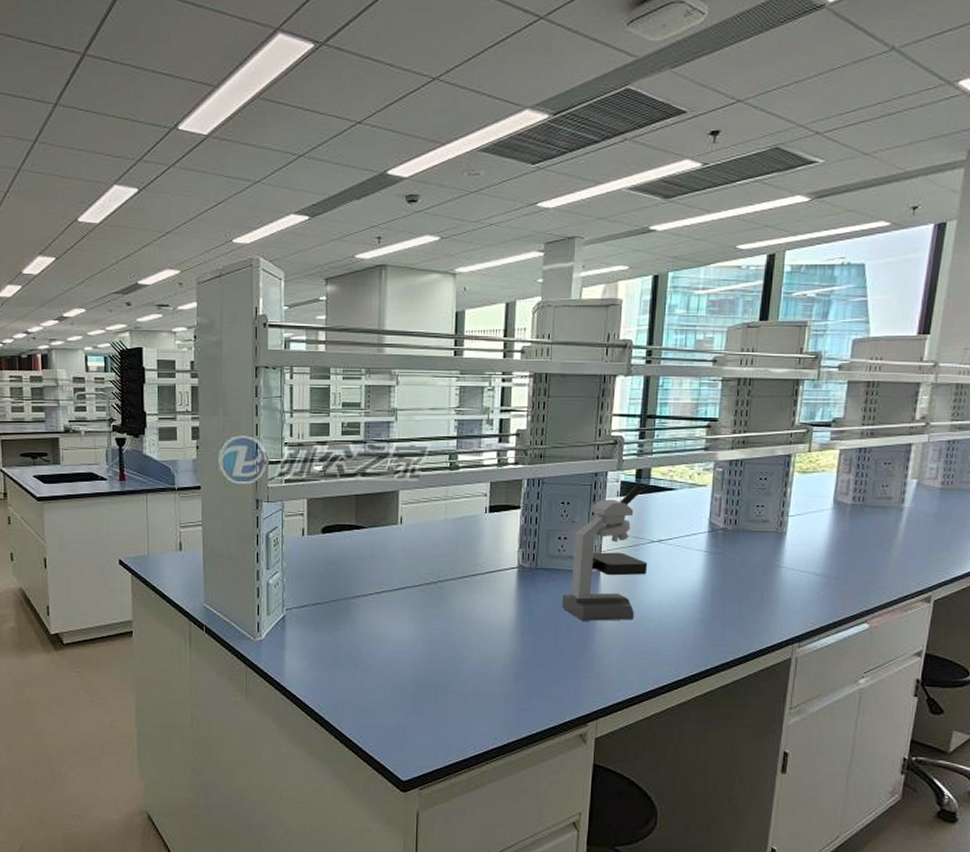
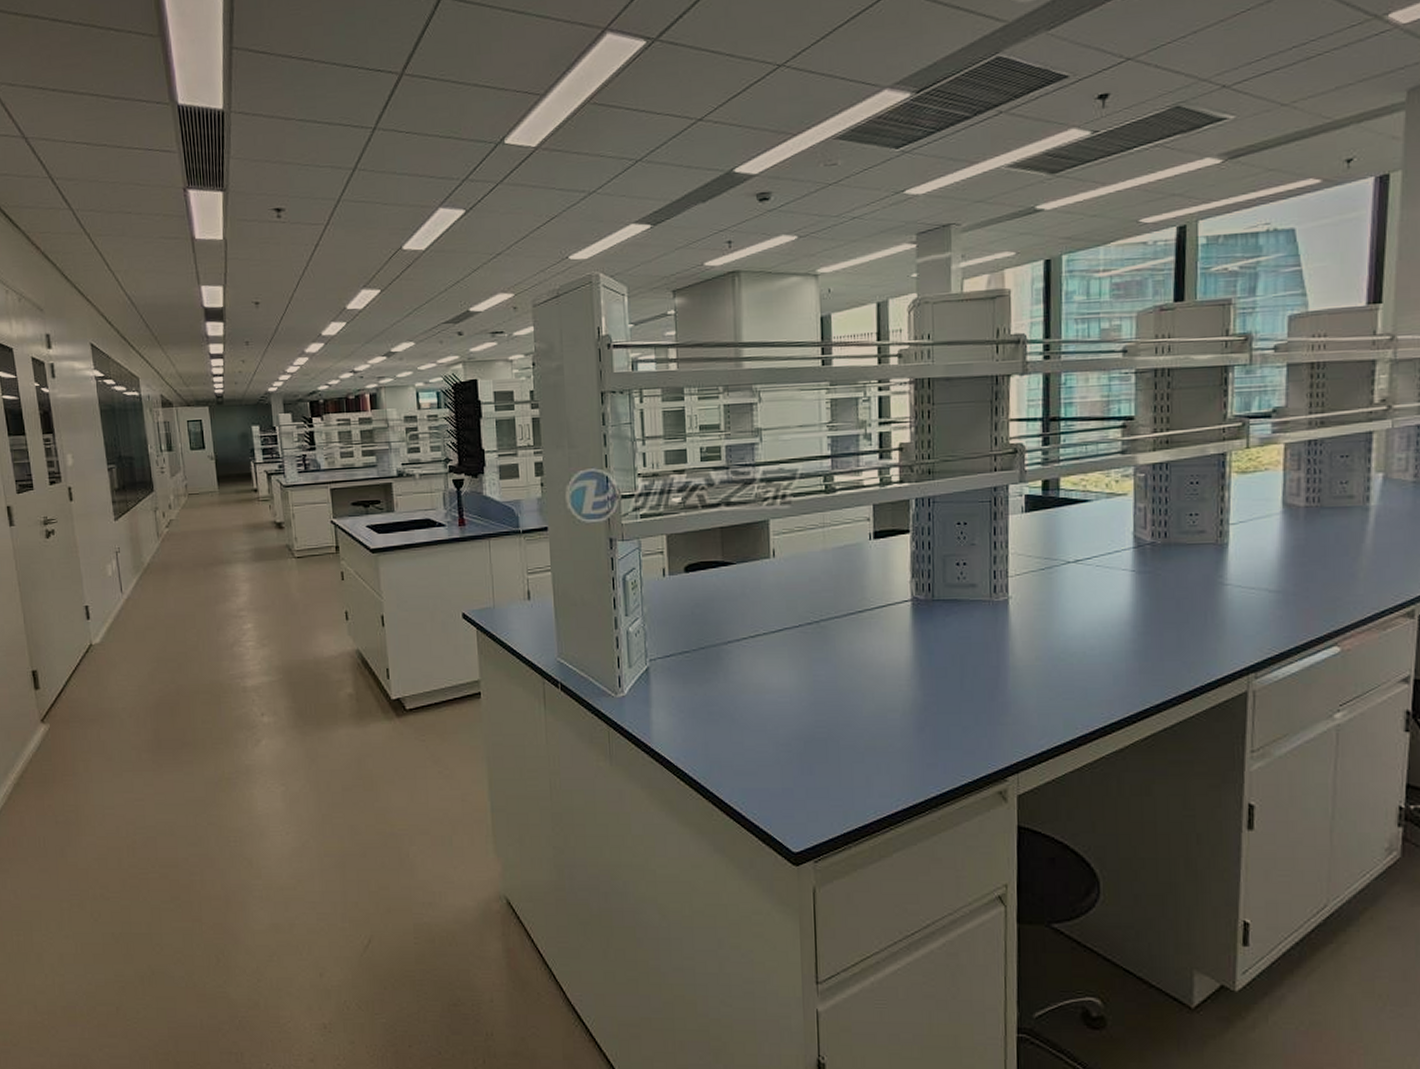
microscope: present [562,485,648,621] -> none [966,498,1065,658]

